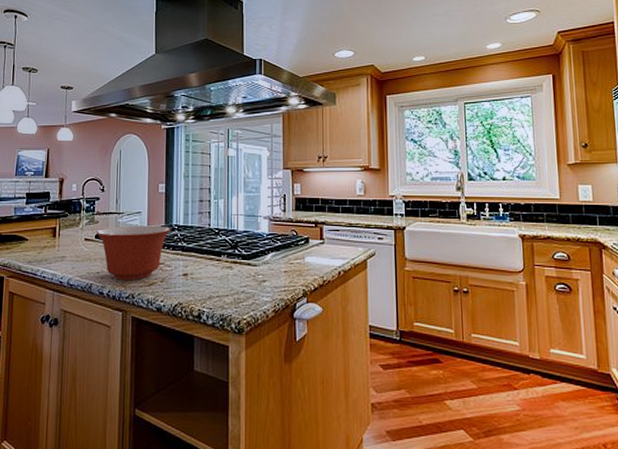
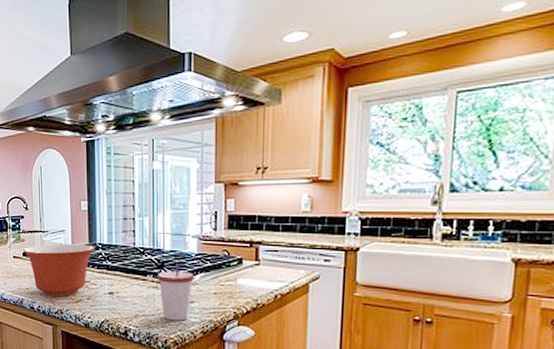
cup: none [232,243,266,301] -> present [158,263,194,321]

